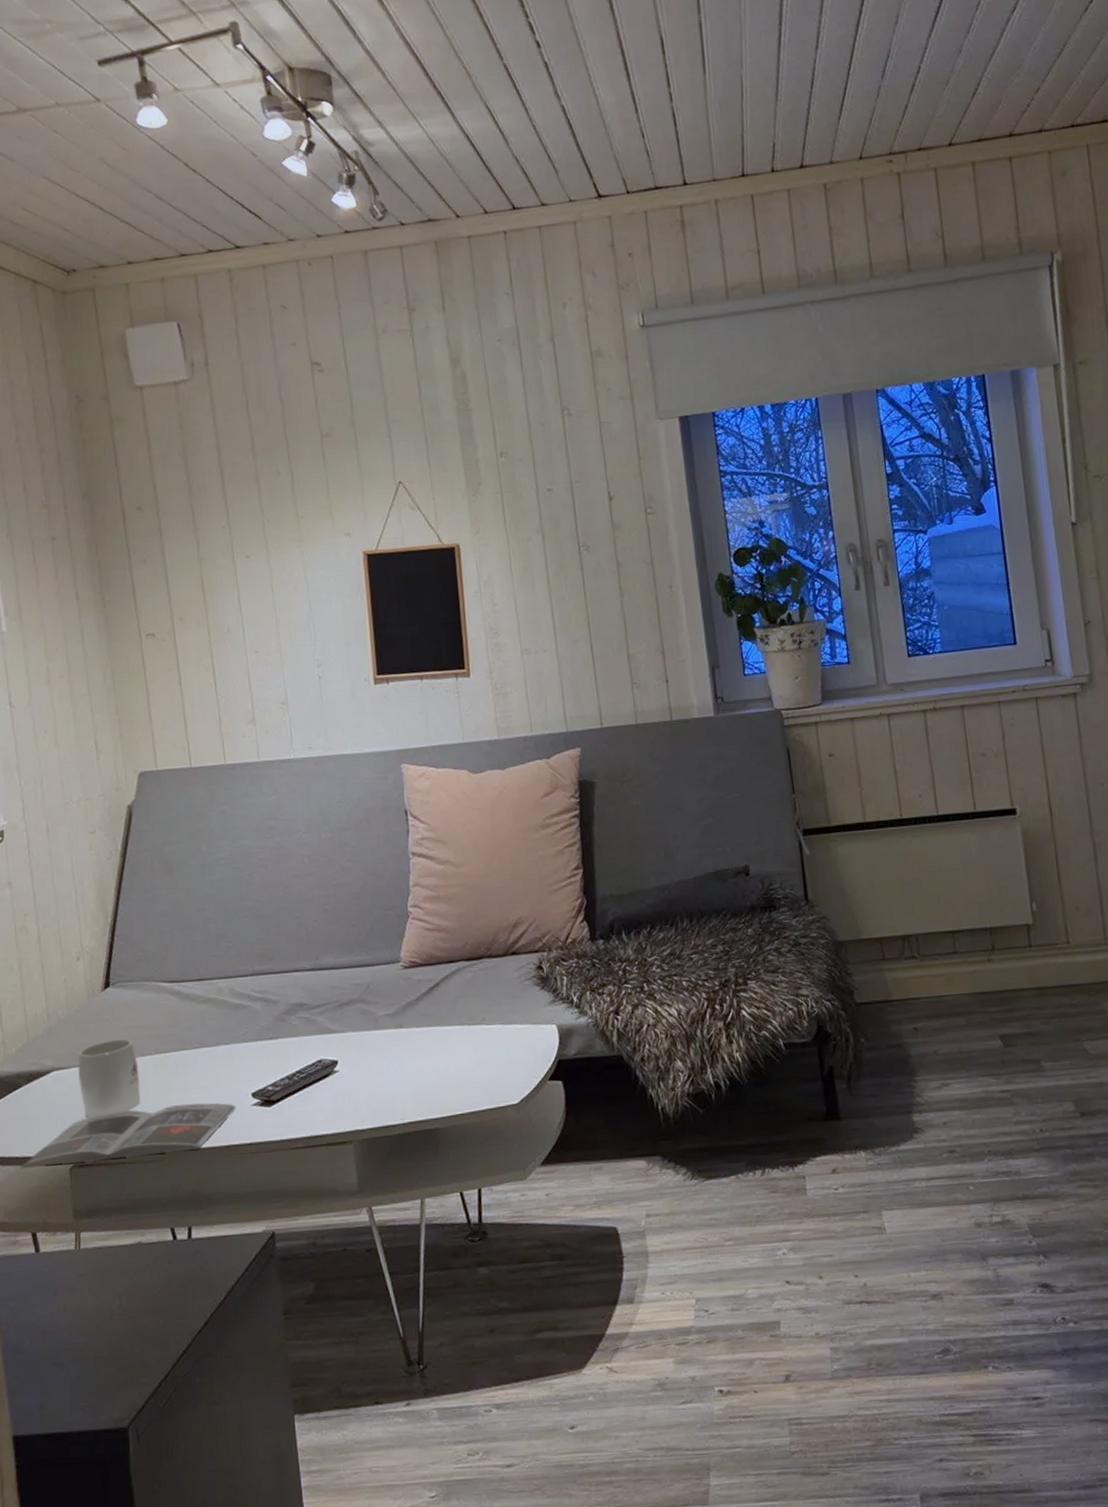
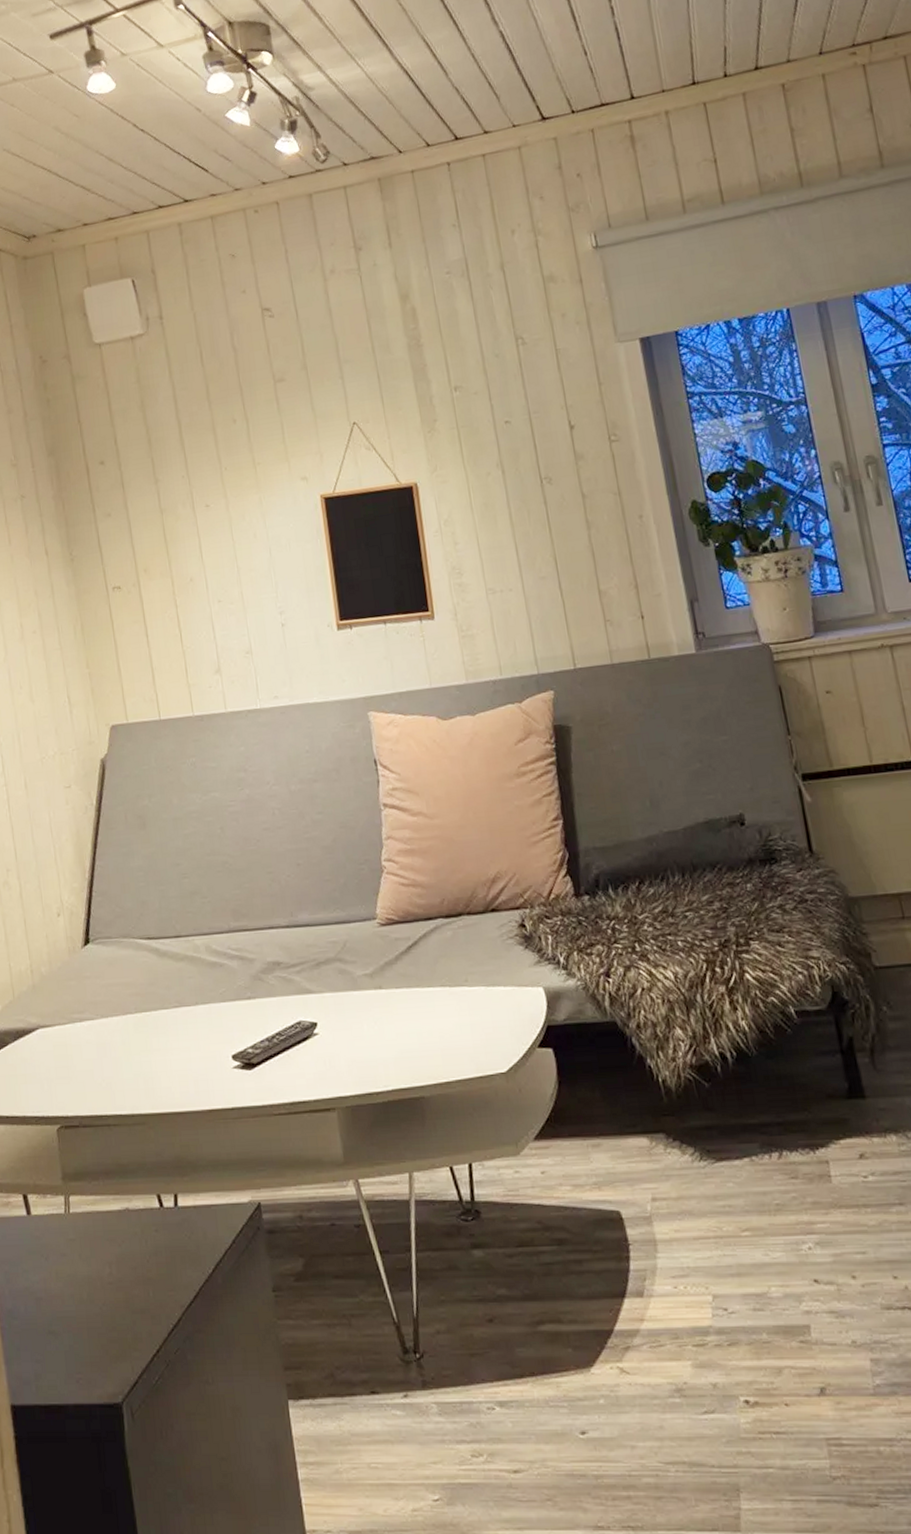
magazine: present [20,1103,237,1170] -> none [9,1064,218,1129]
mug: present [78,1038,141,1119] -> none [61,996,123,1079]

